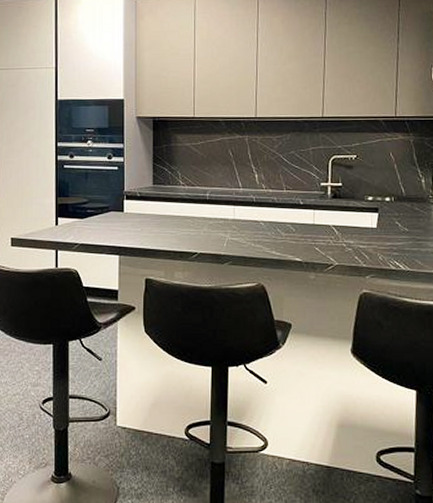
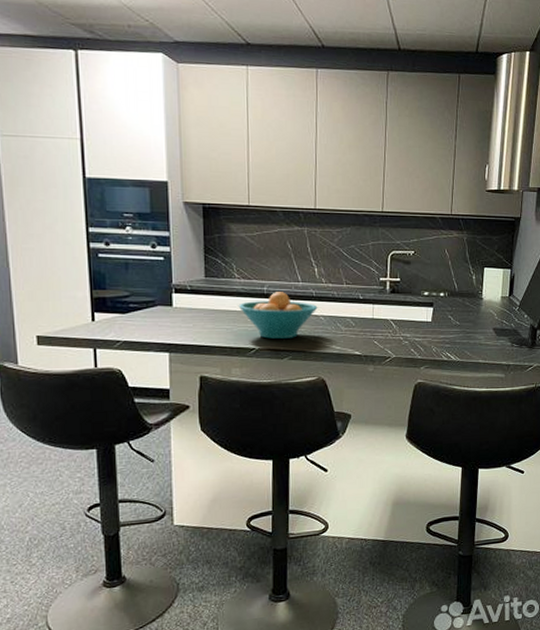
fruit bowl: none [182,198,258,243] -> present [238,292,318,339]

